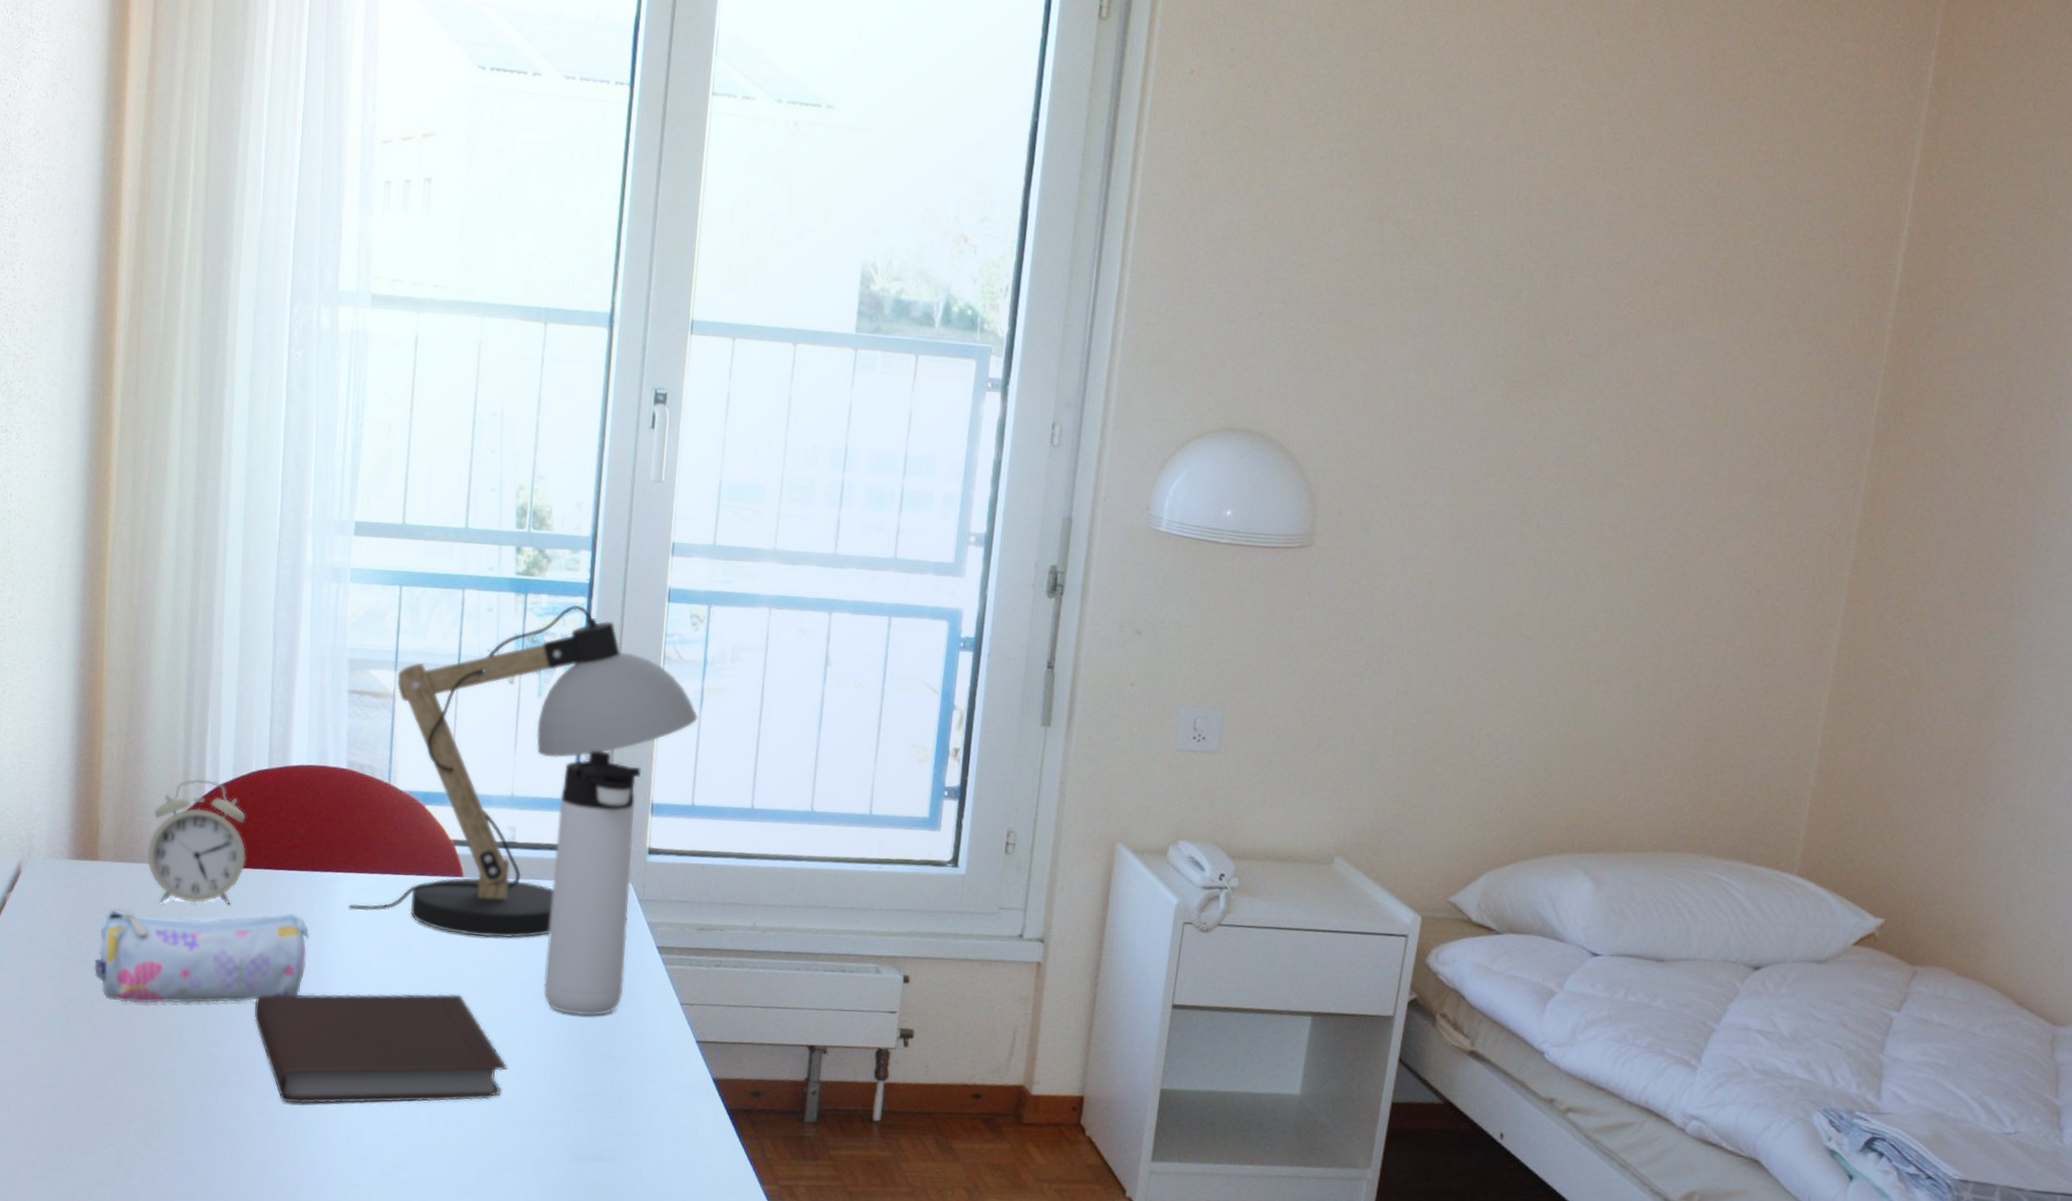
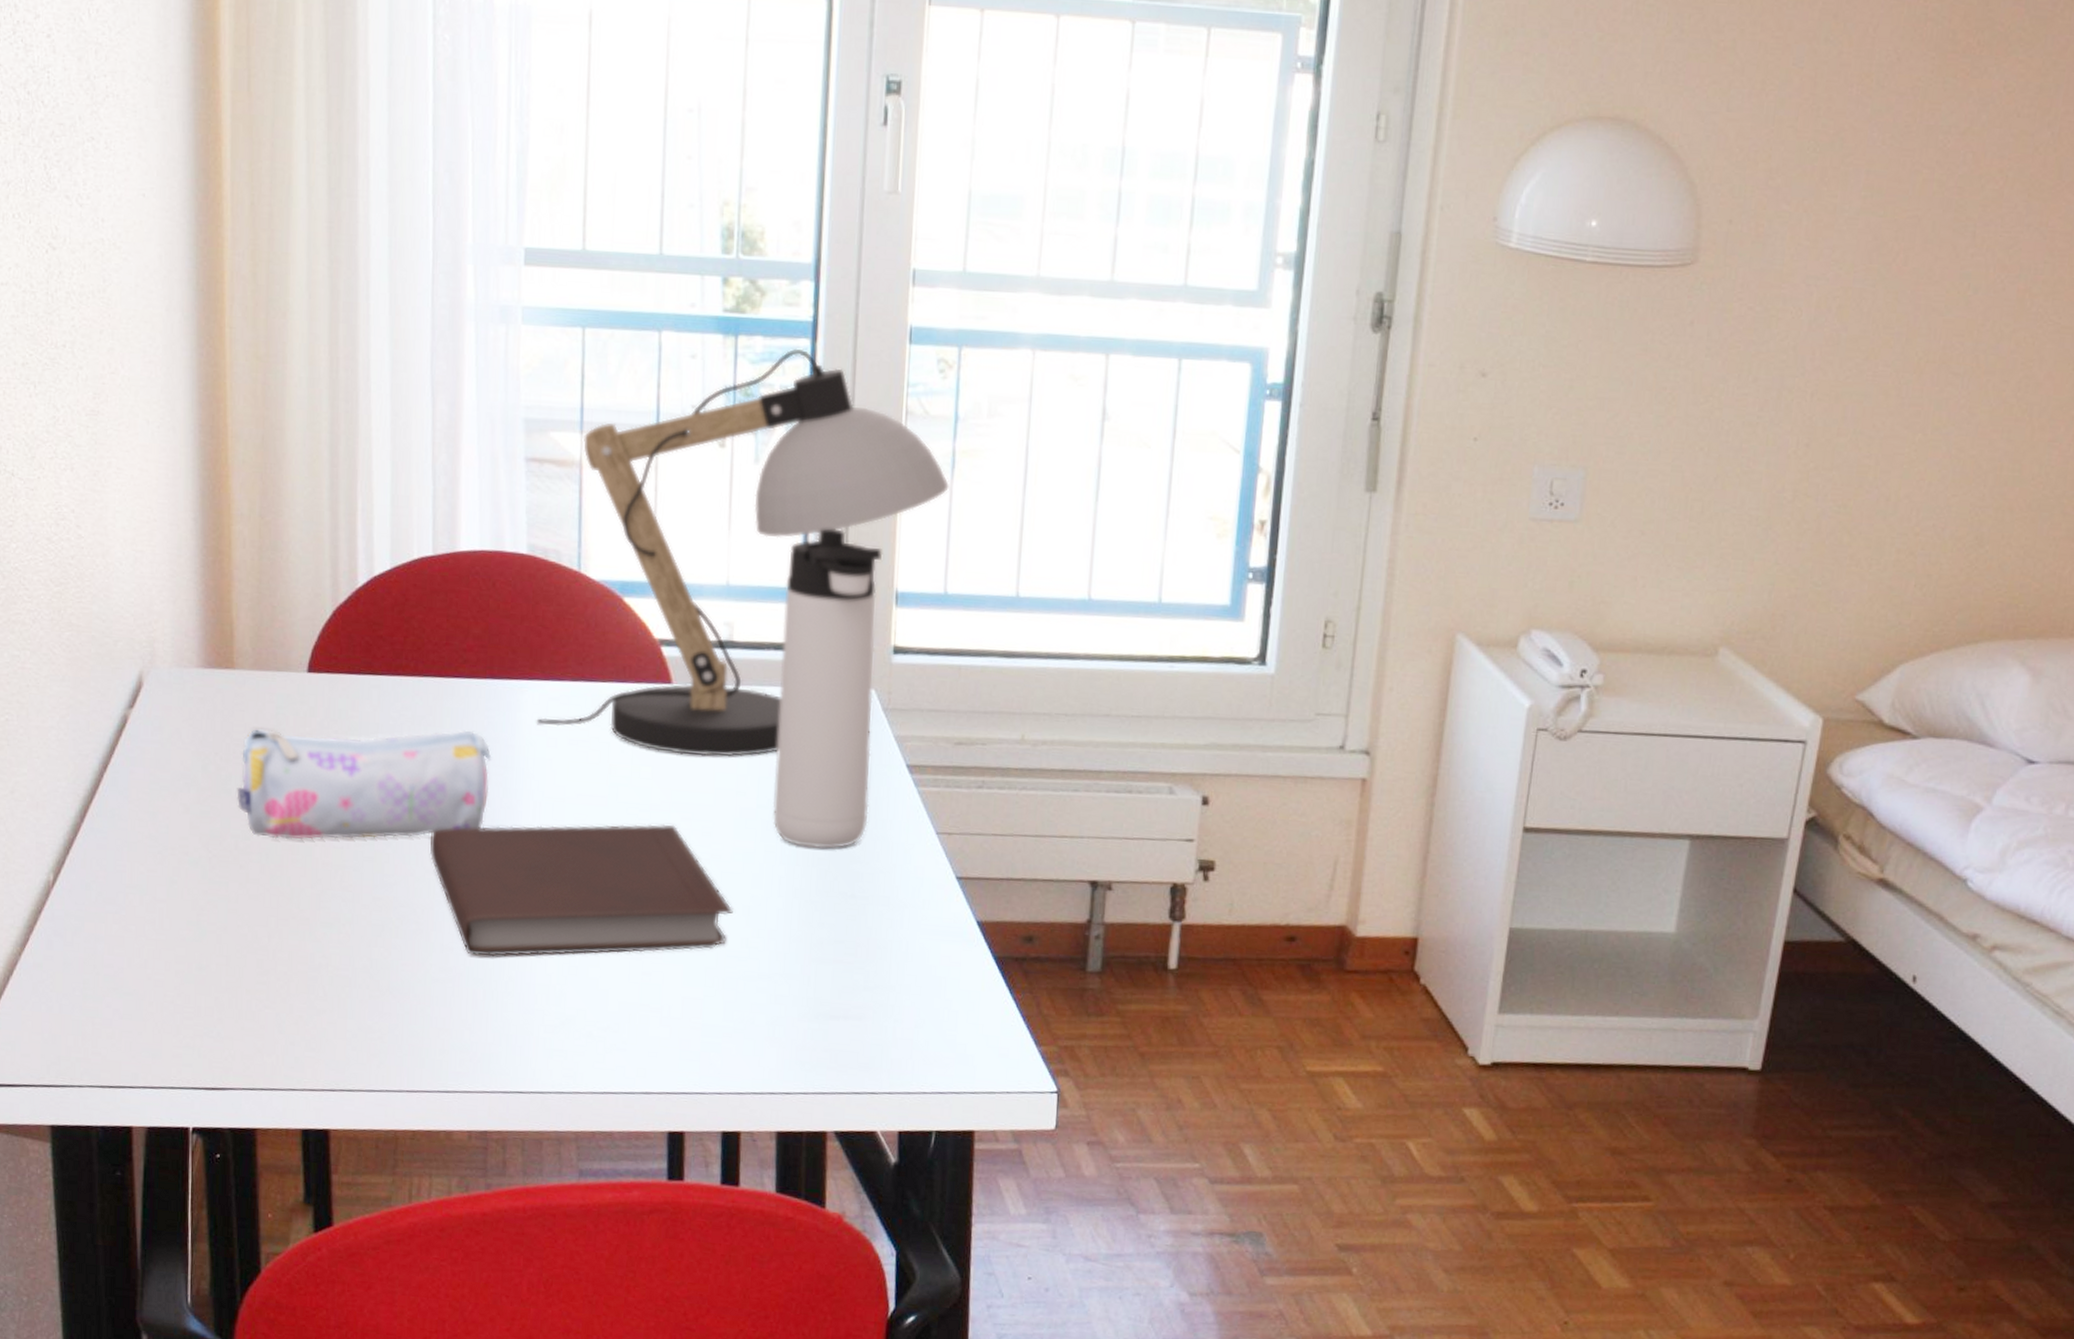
alarm clock: present [147,778,247,906] -> none [292,568,412,721]

